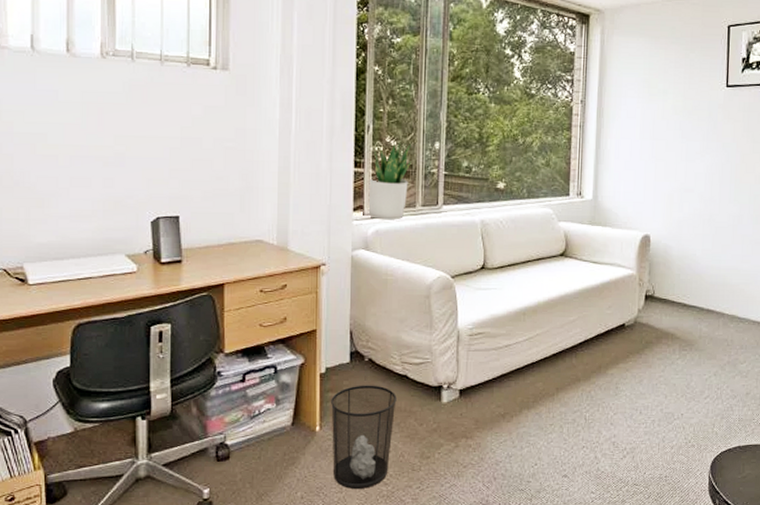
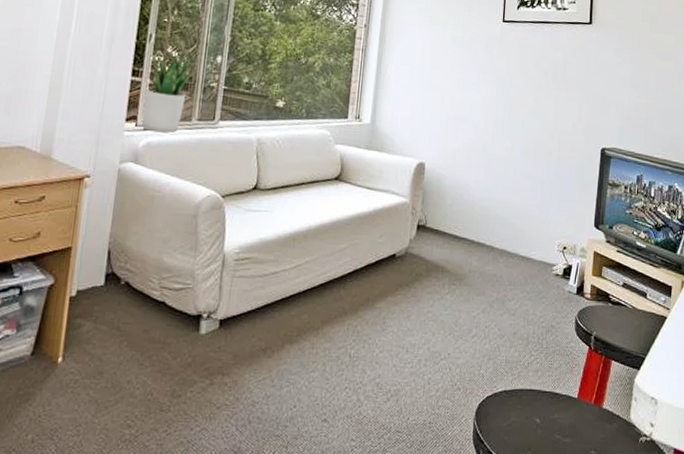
waste bin: present [331,385,397,489] -> none [71,311,152,431]

